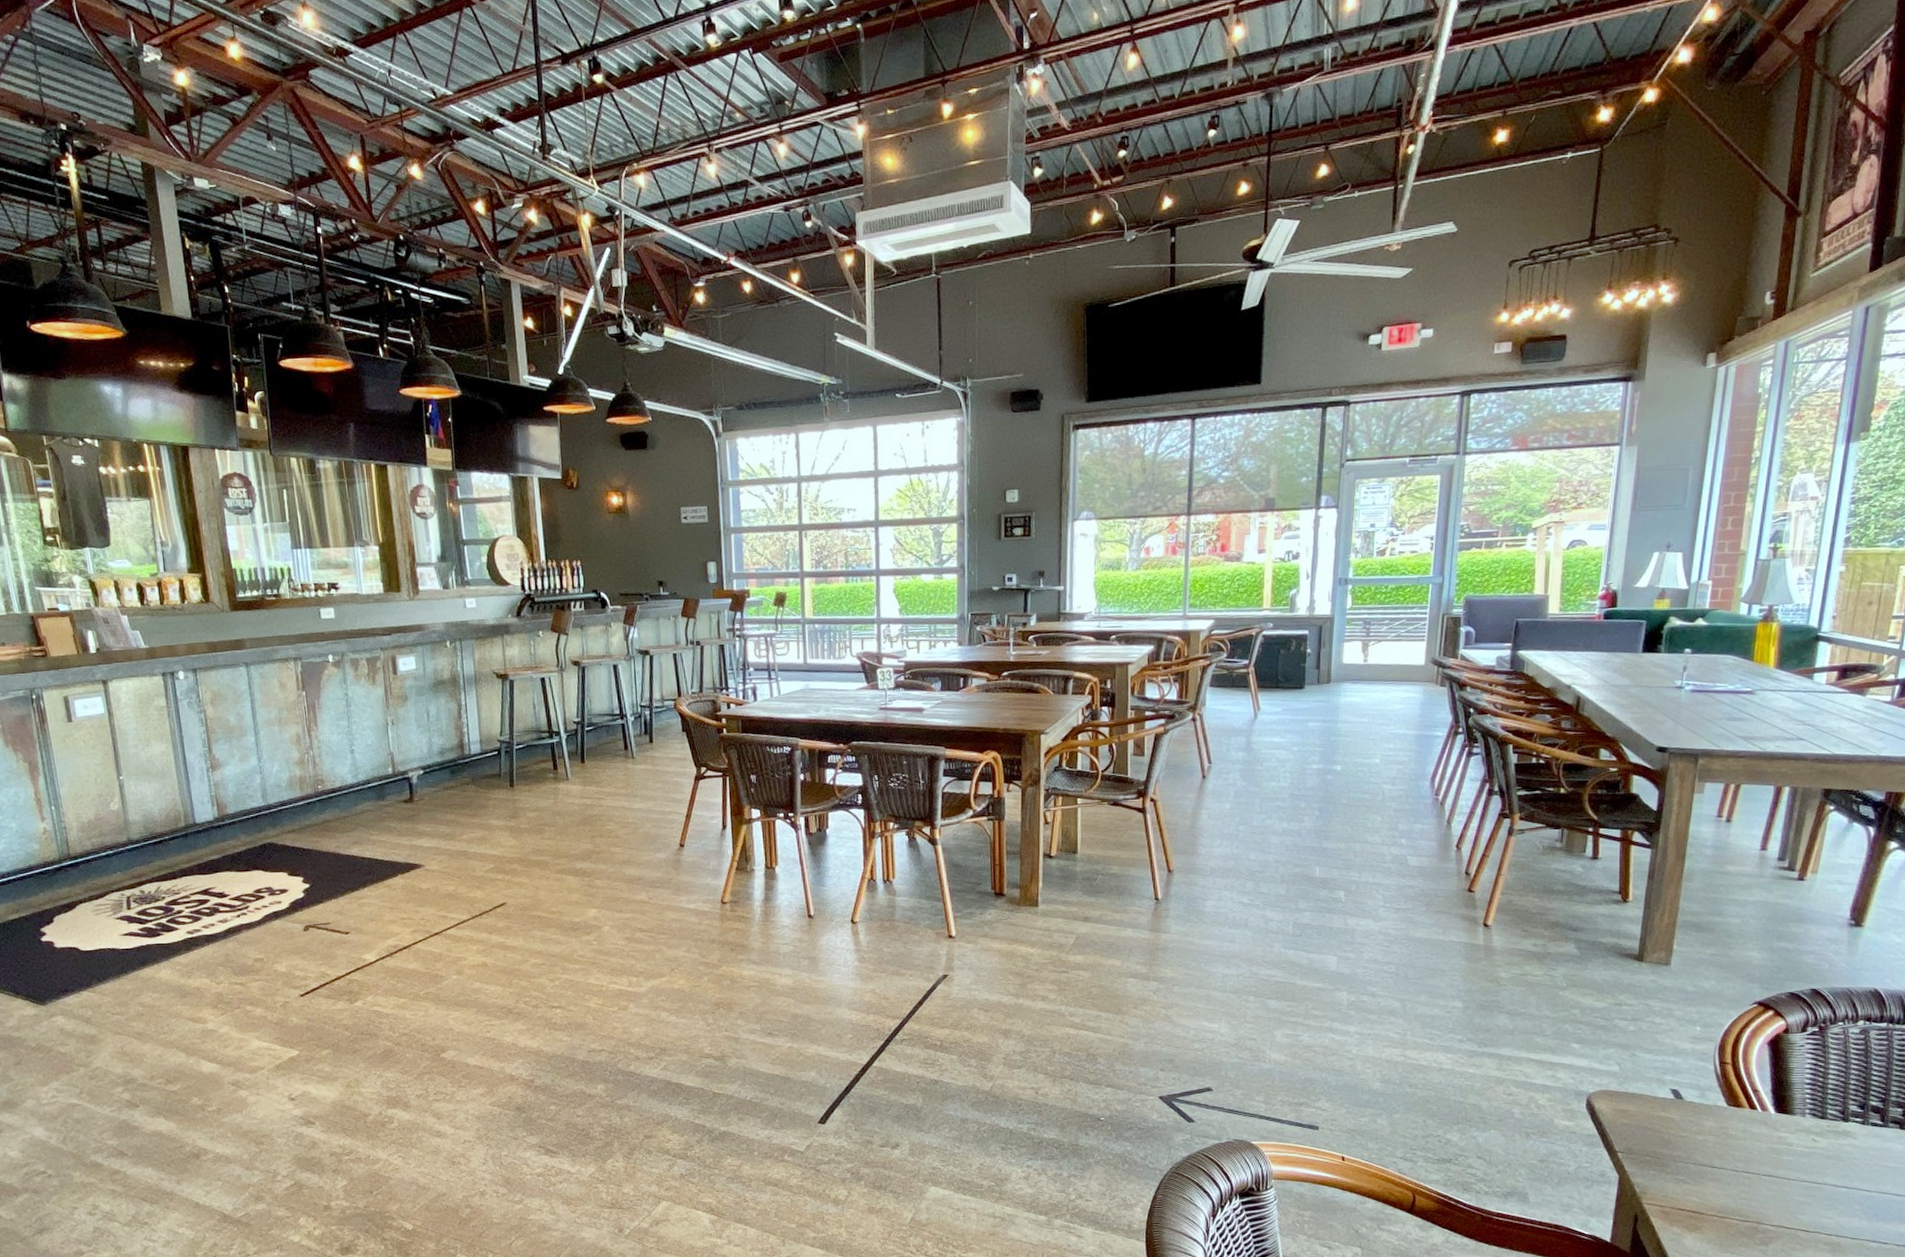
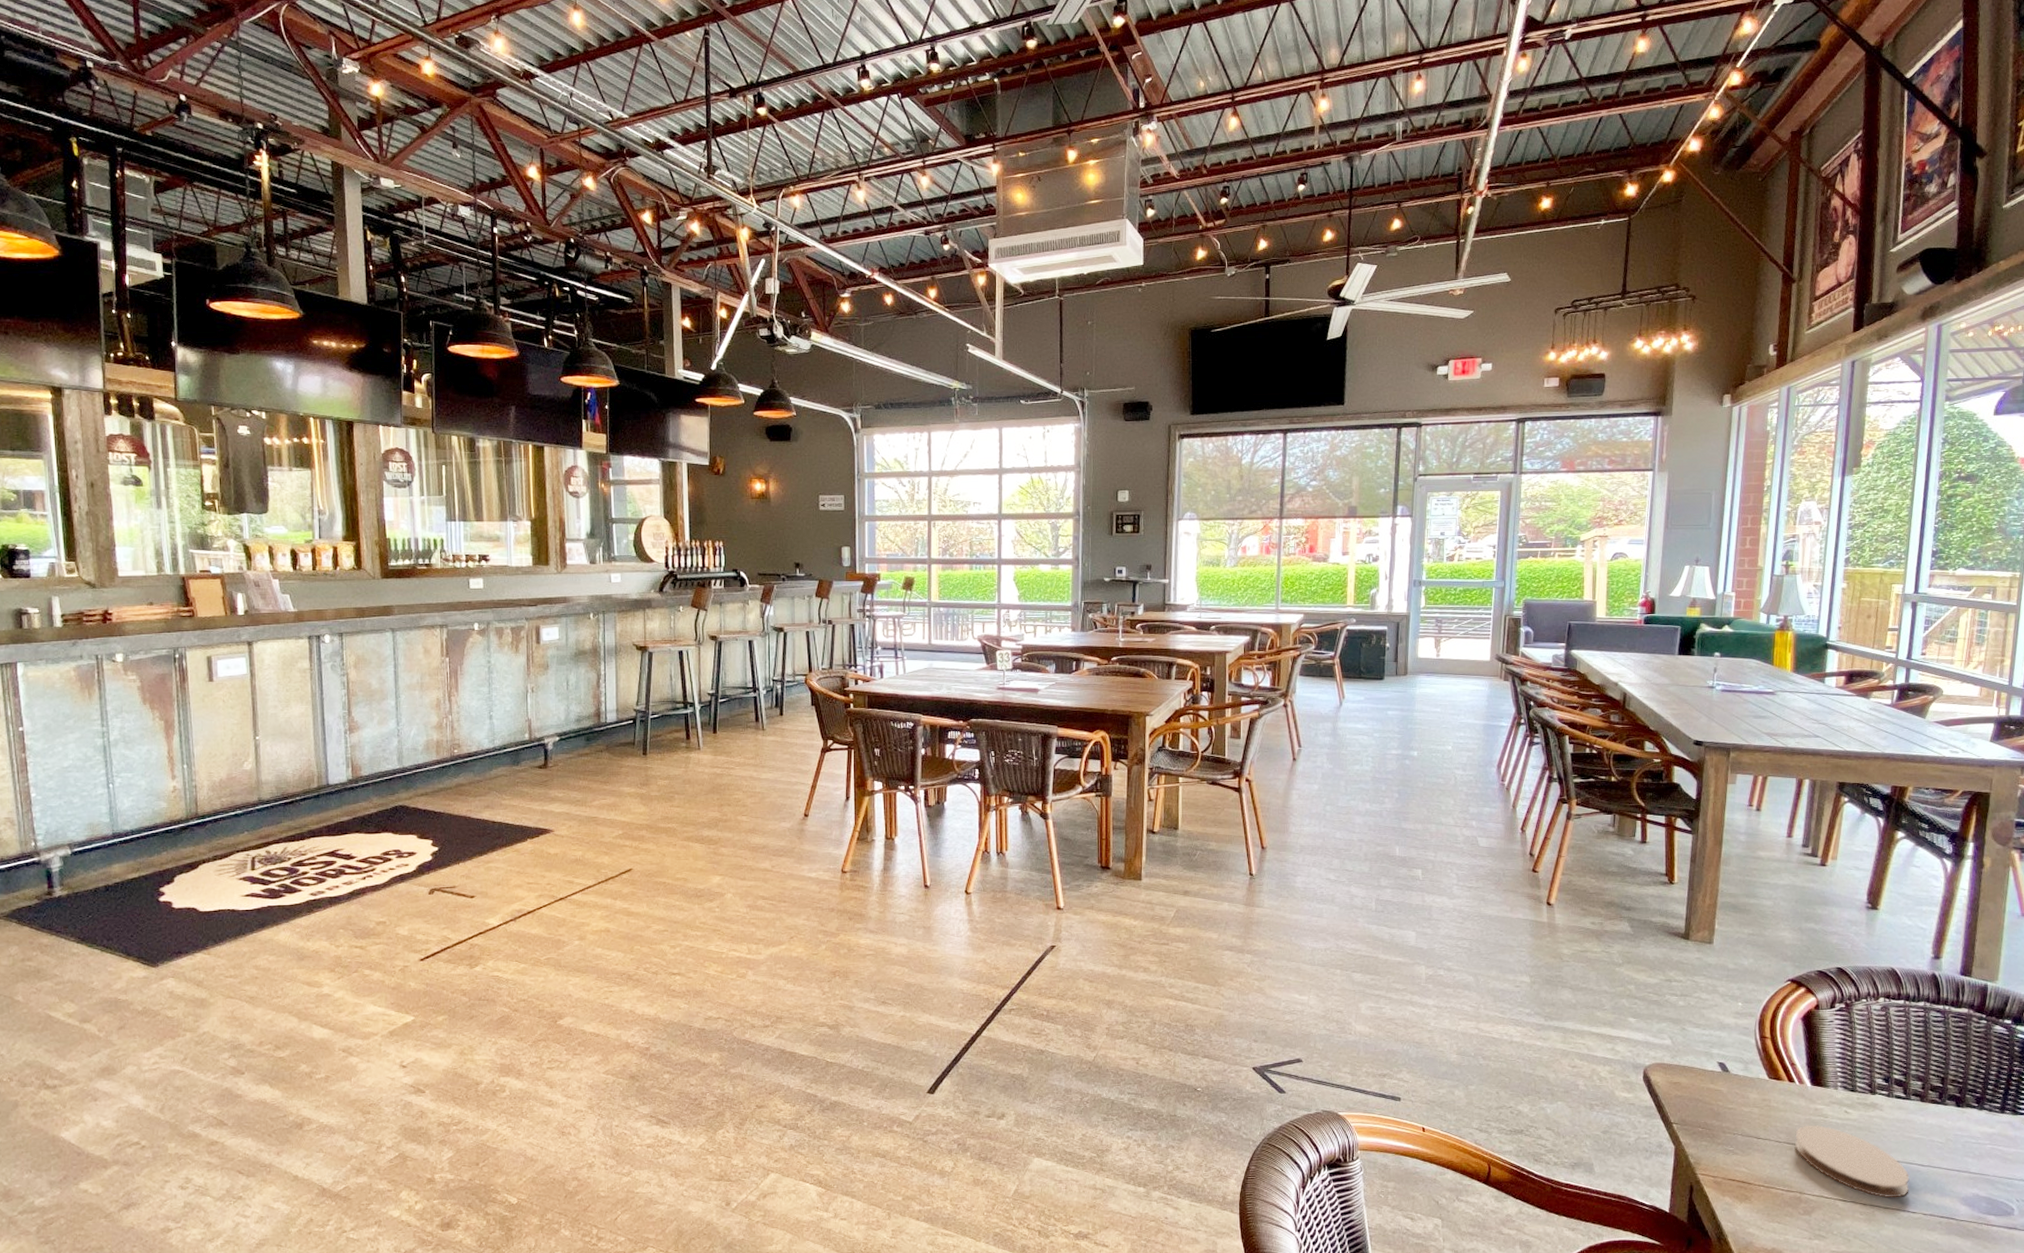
coaster: none [1753,1153,1882,1229] -> present [1794,1125,1909,1198]

